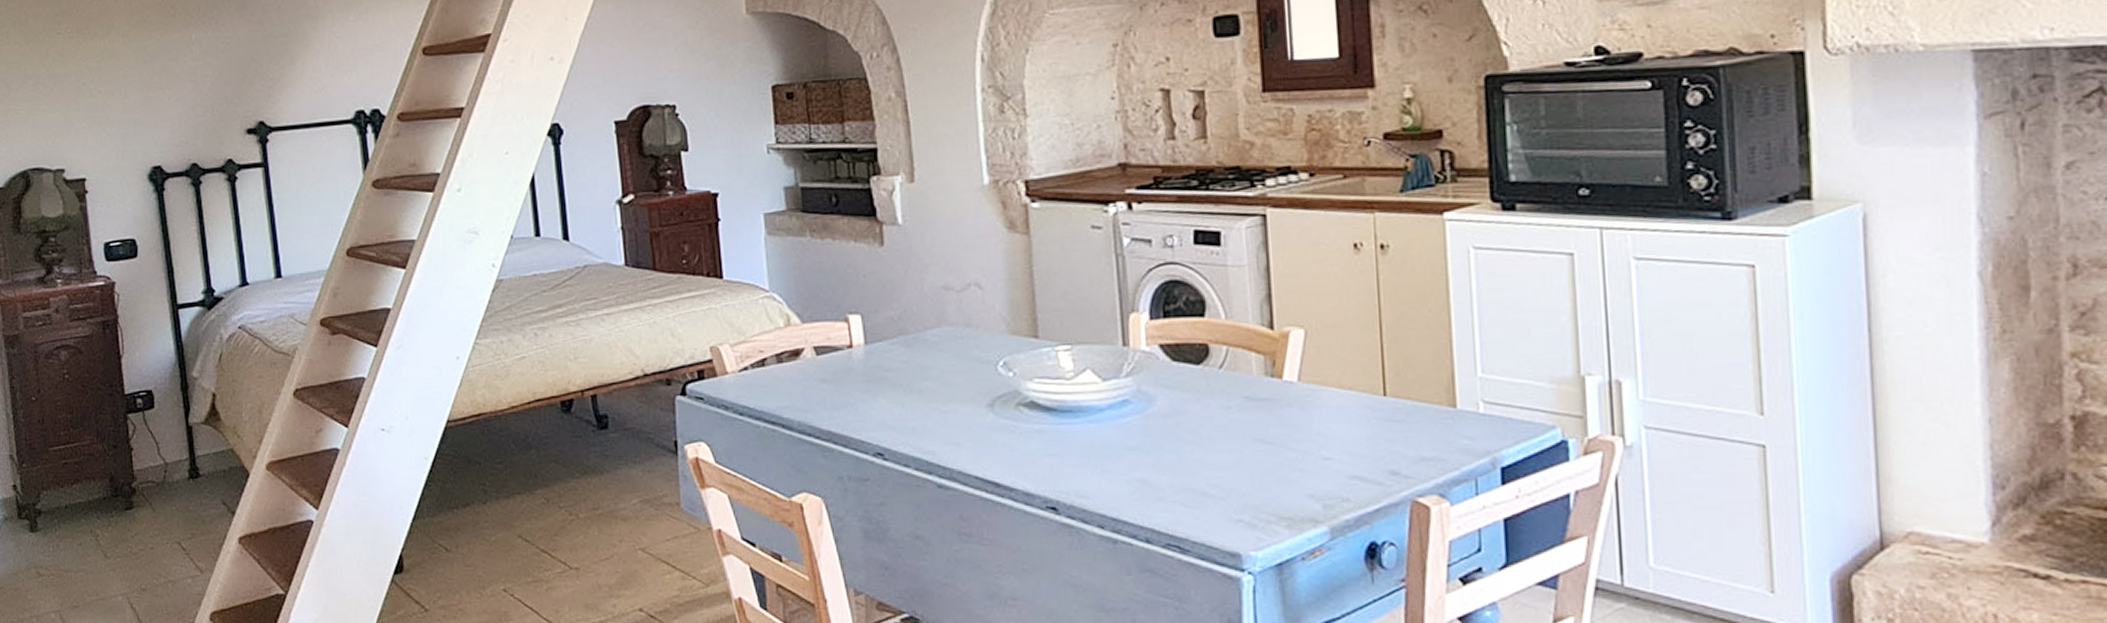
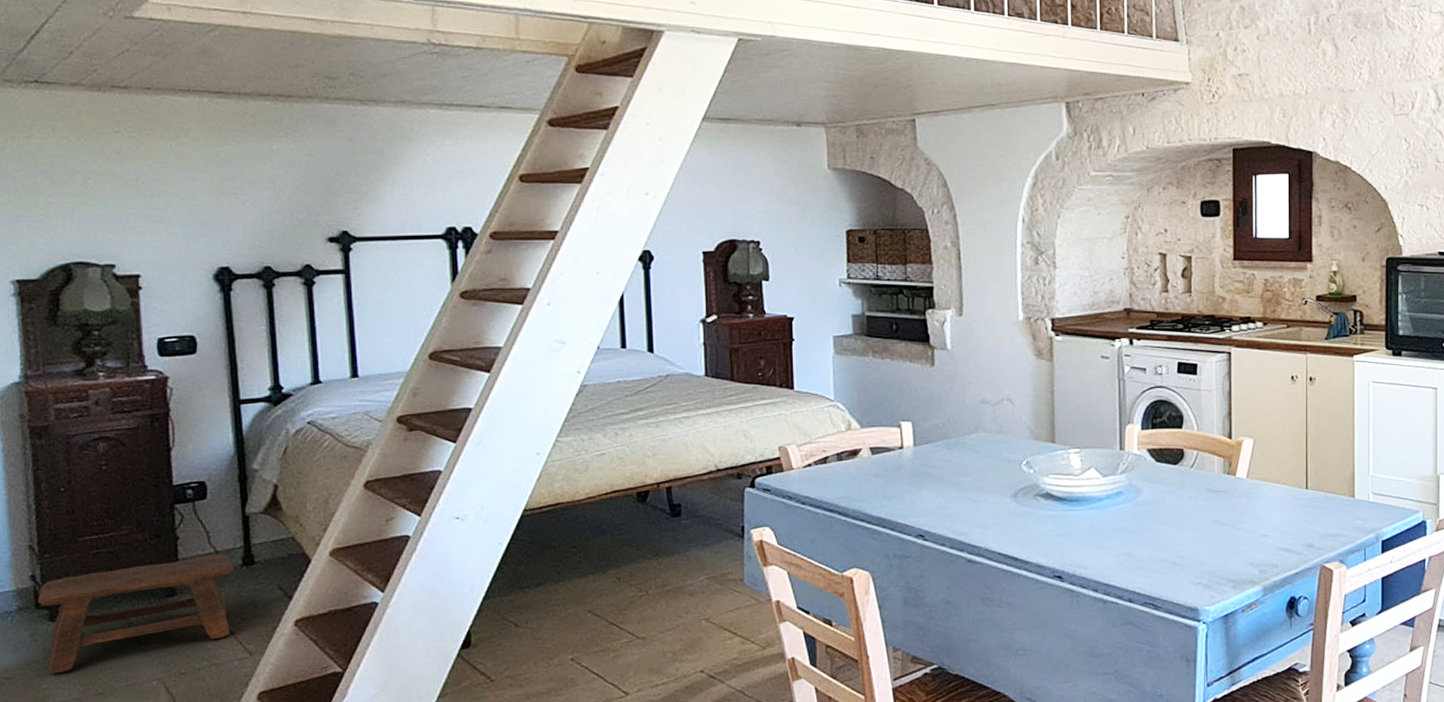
stool: none [19,466,182,585] -> present [37,554,233,674]

